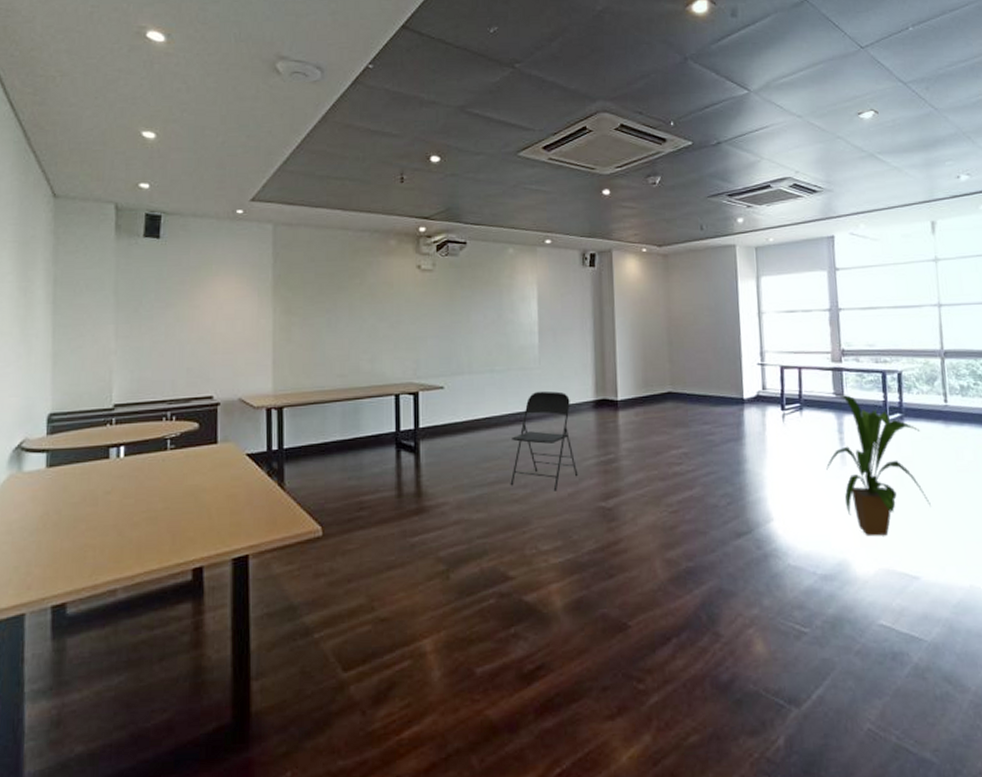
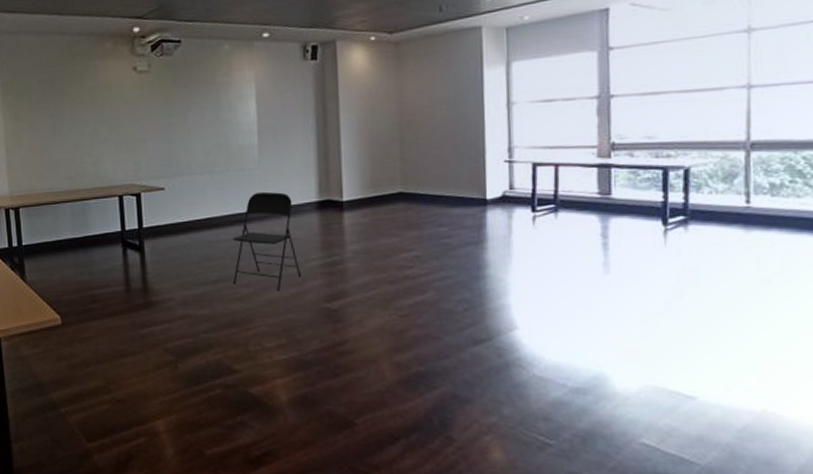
house plant: present [826,394,931,536] -> none [585,194,717,351]

